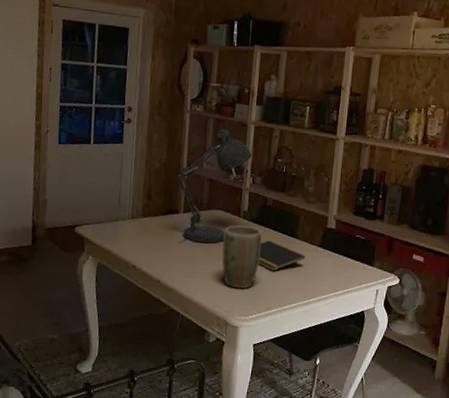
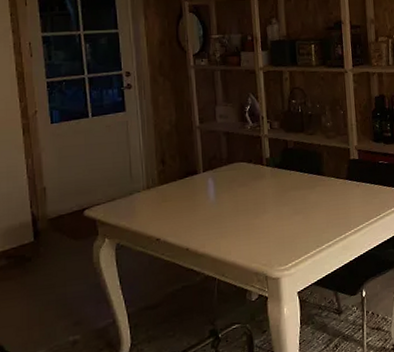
desk lamp: present [176,128,253,243] -> none [189,79,266,203]
plant pot: present [222,225,262,289] -> none [249,172,291,239]
notepad: present [258,240,305,271] -> none [288,182,335,213]

